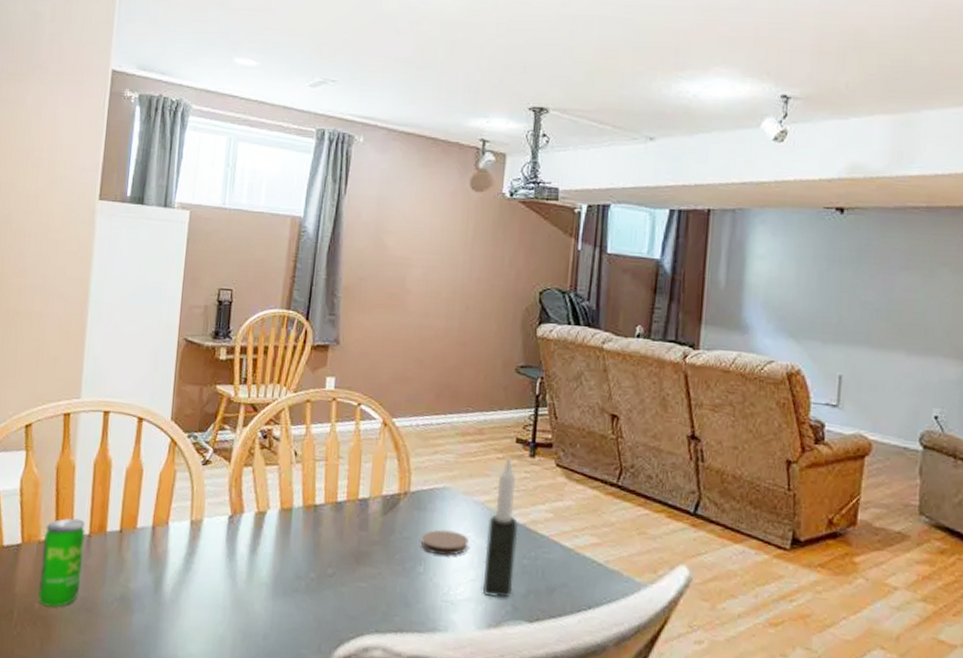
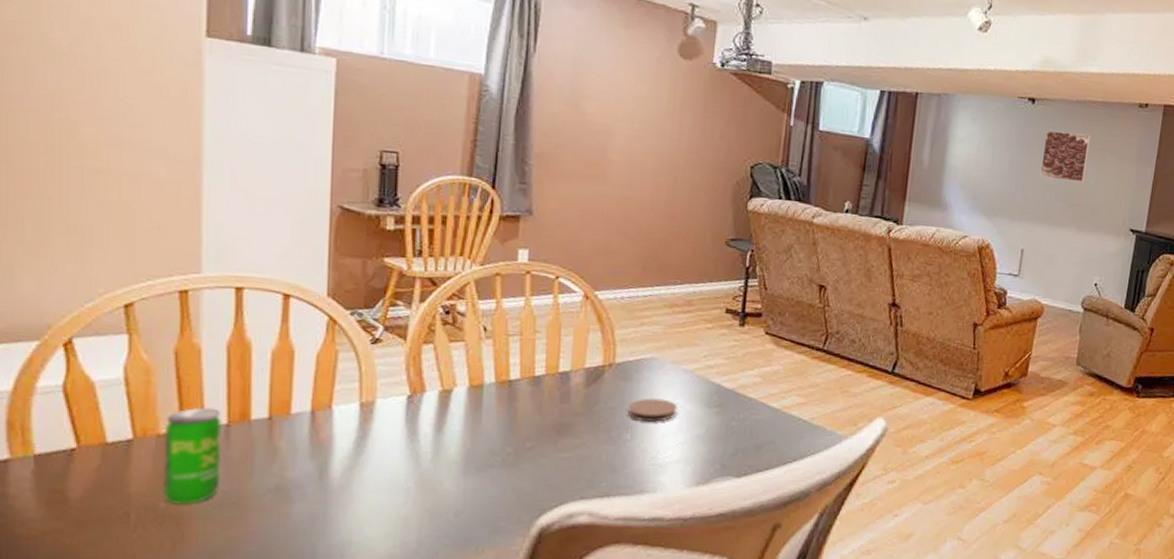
candle: present [483,457,518,598] -> none [692,327,727,457]
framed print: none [855,241,915,299] -> present [1040,130,1091,183]

